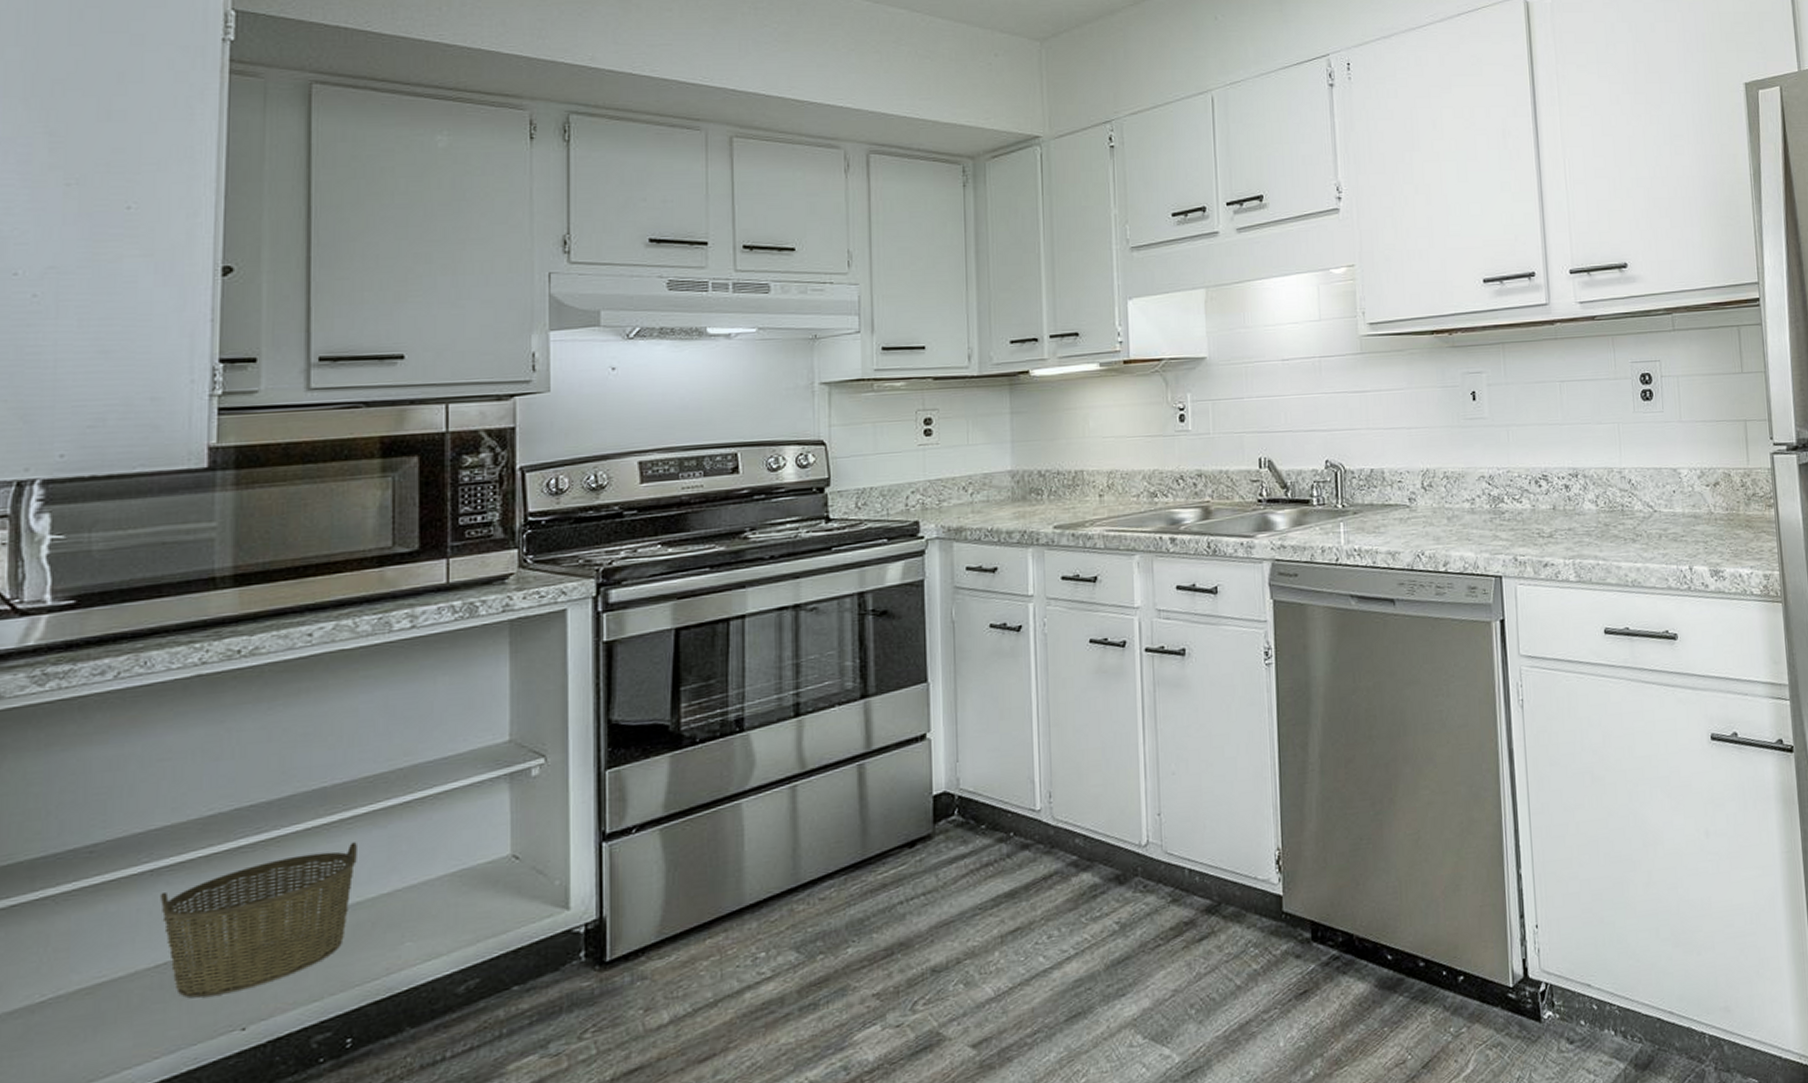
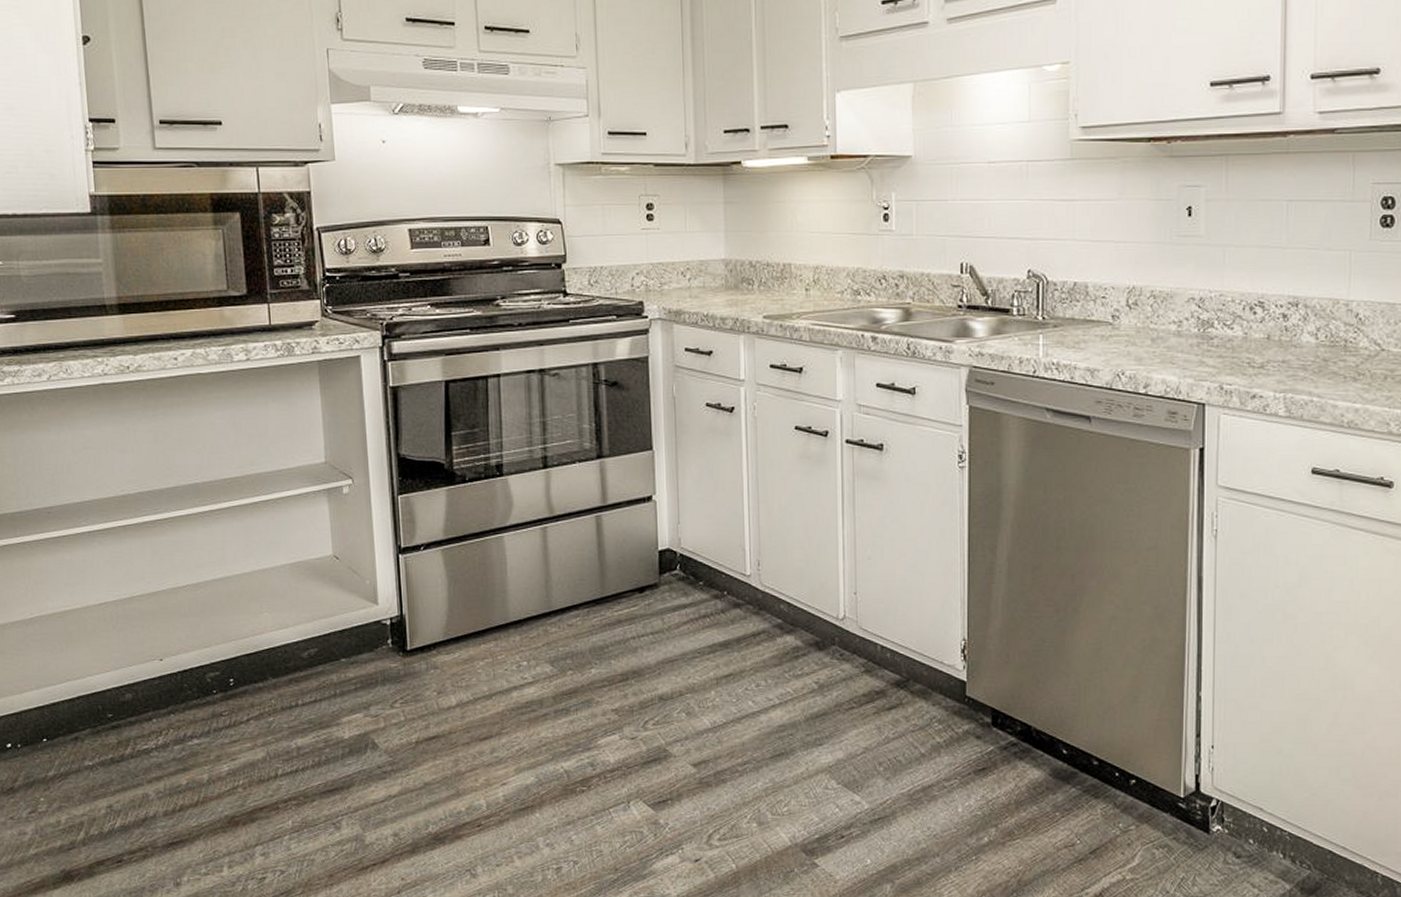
basket: present [161,842,357,998] -> none [97,529,225,632]

